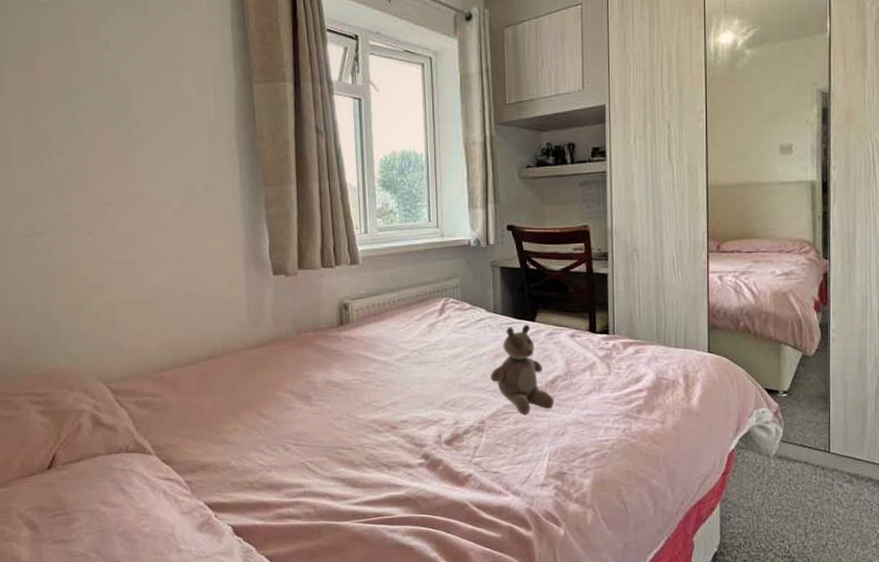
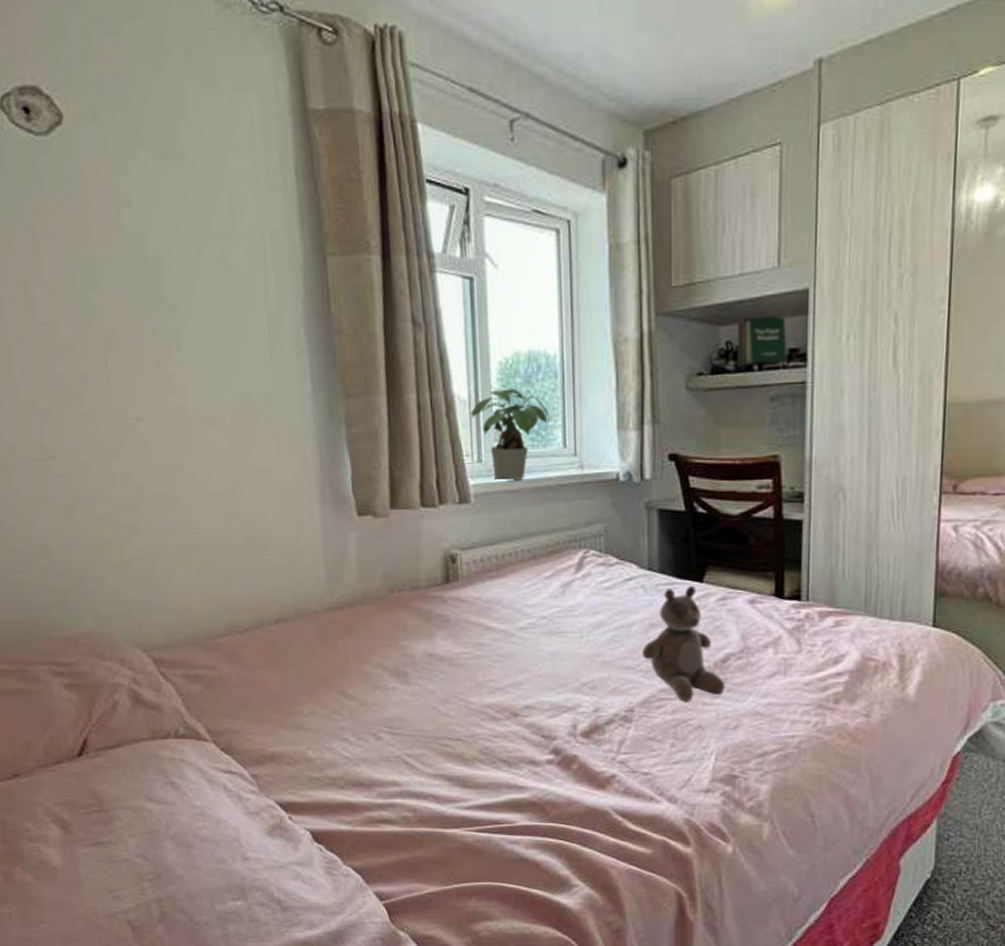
potted plant: none [359,179,418,247] -> present [471,389,550,481]
books: none [554,124,591,161] -> present [737,315,787,367]

